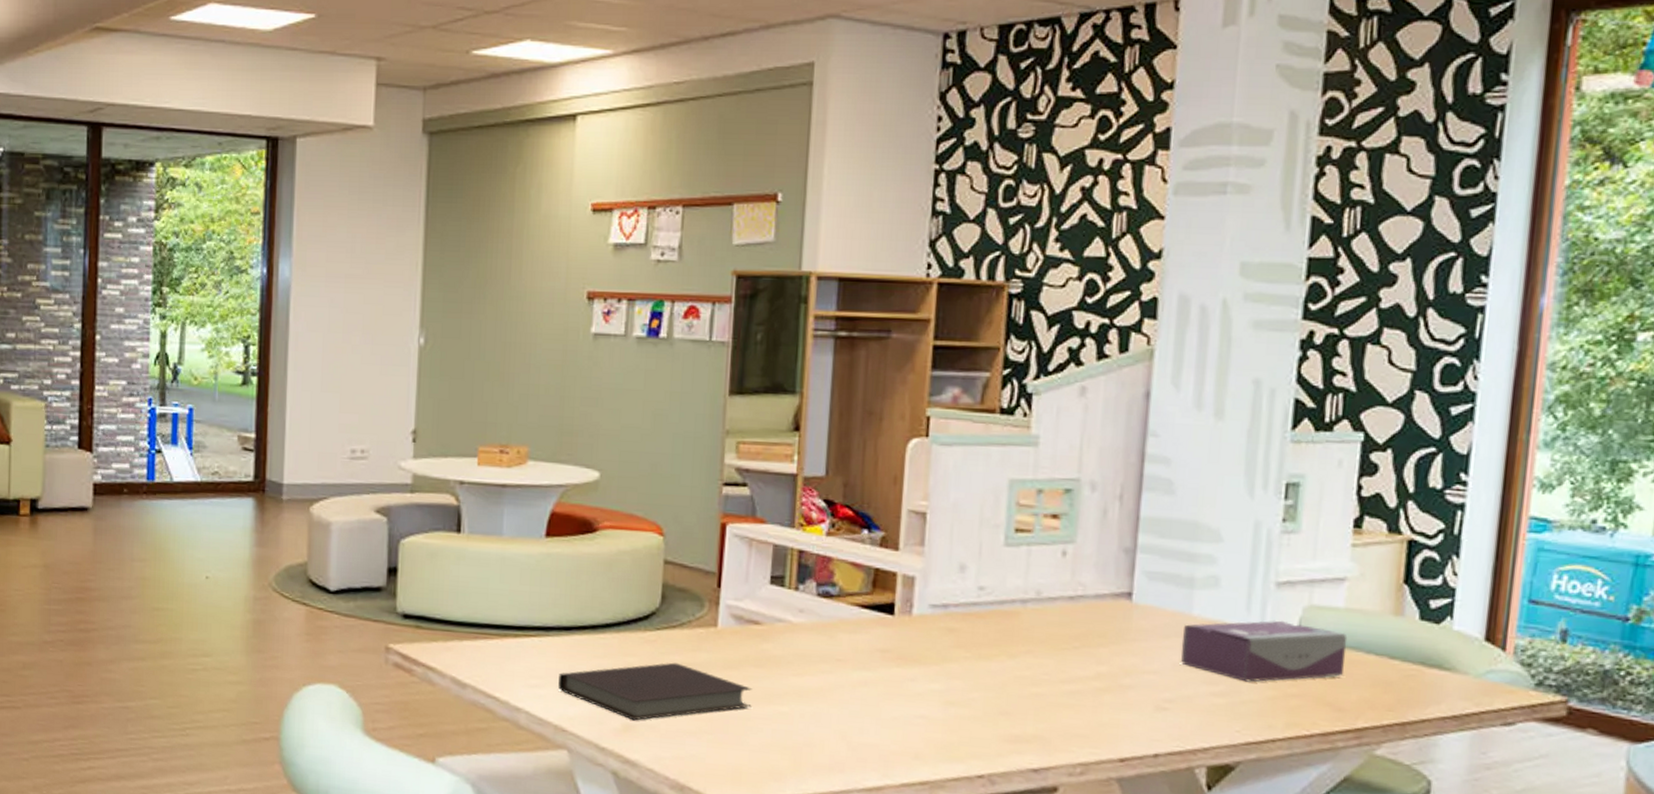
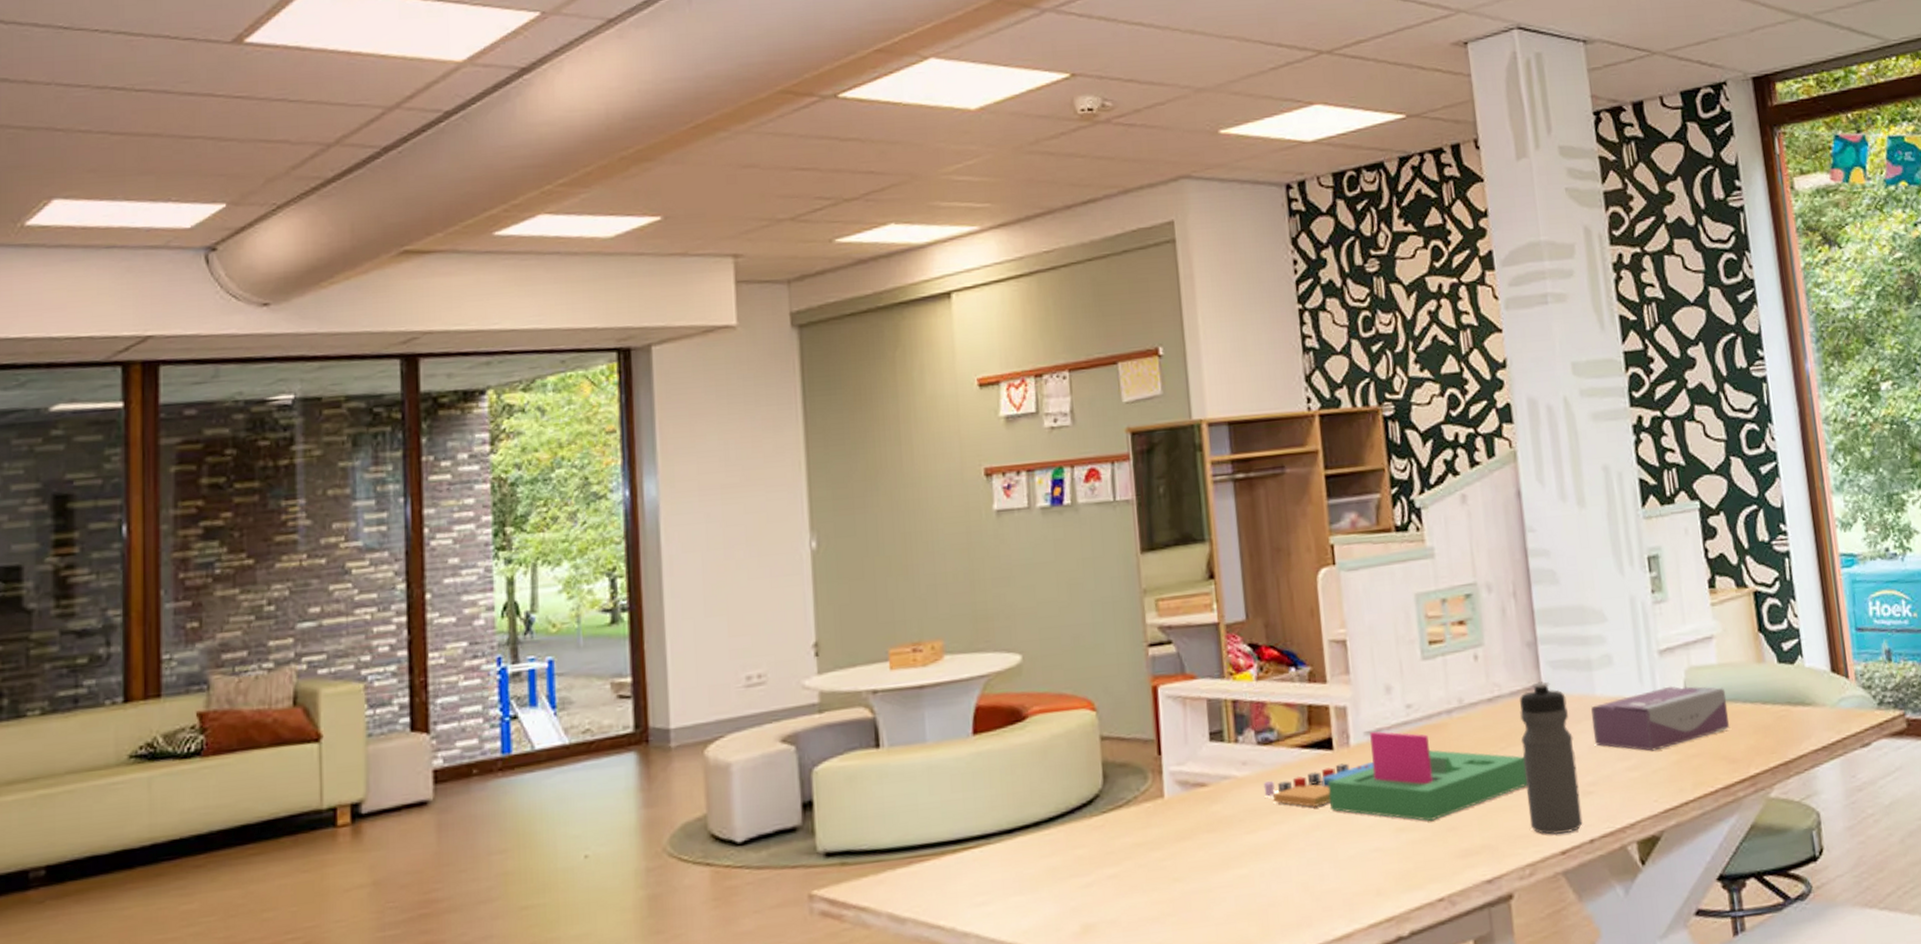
notebook: present [558,662,753,721] -> none [1006,845,1211,919]
board game: none [817,605,1097,703] -> present [1263,731,1527,822]
water bottle: none [1090,589,1157,743] -> present [1520,681,1583,835]

